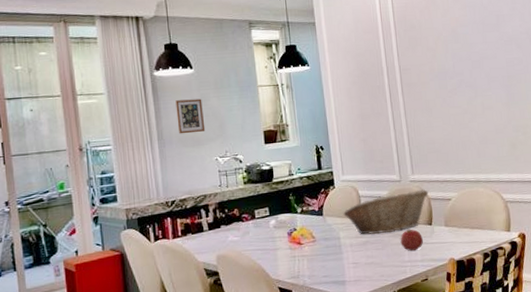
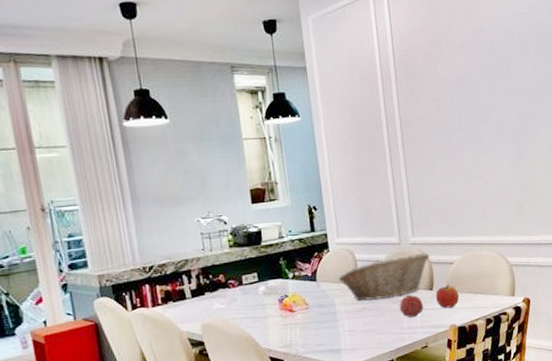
picture frame: present [175,98,206,134] -> none [149,153,185,193]
apple: none [434,219,457,243] -> present [435,284,459,309]

